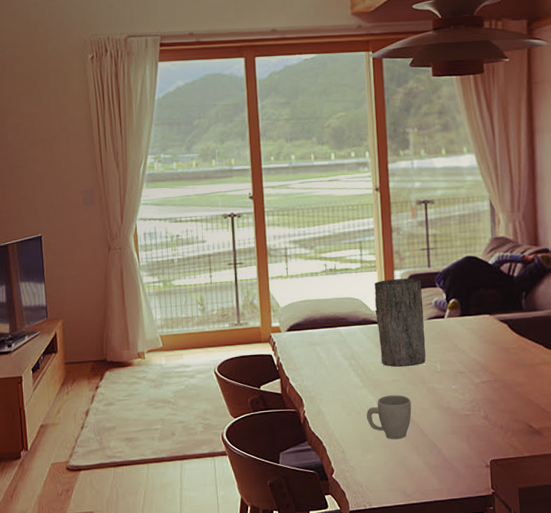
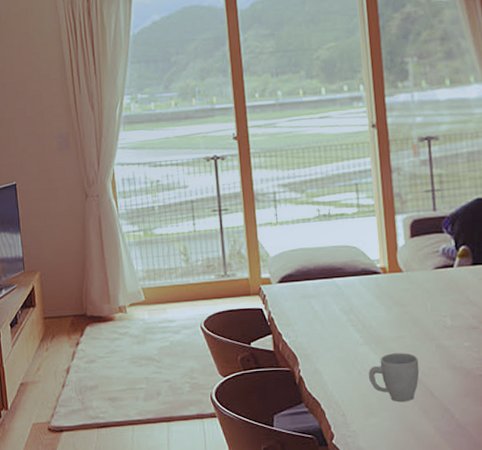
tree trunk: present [374,278,426,368] -> none [373,223,434,323]

